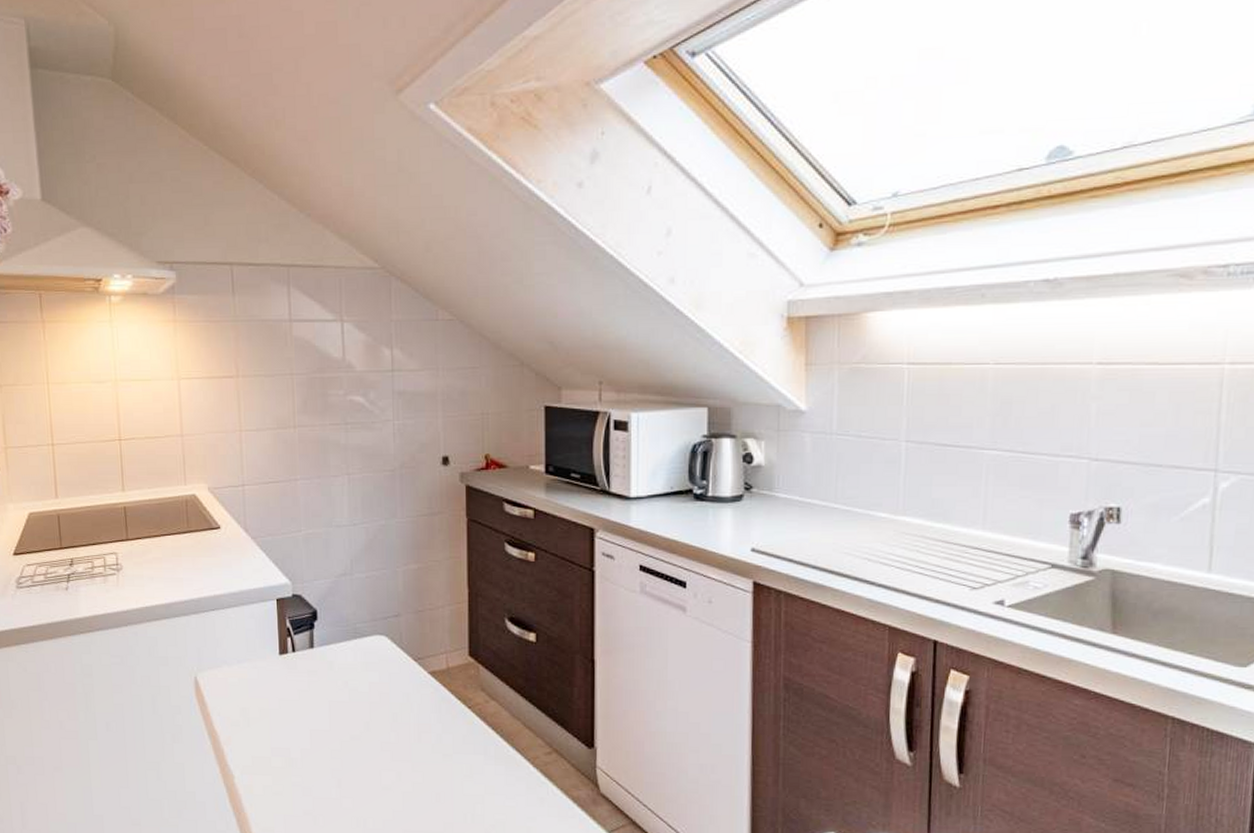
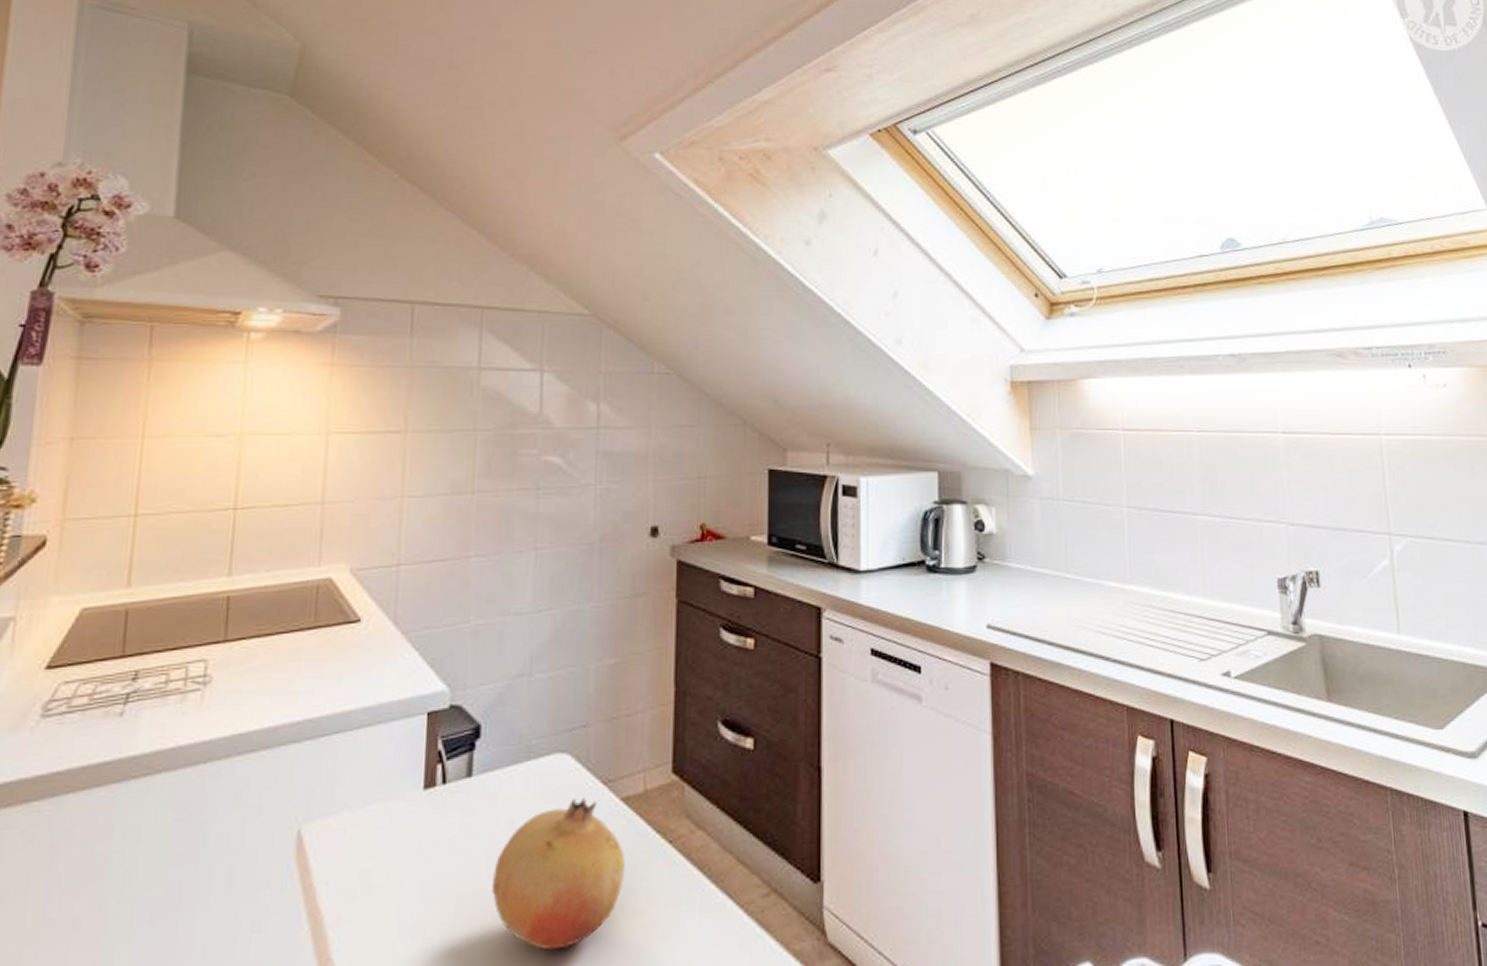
fruit: none [335,669,435,776] -> present [492,797,626,950]

